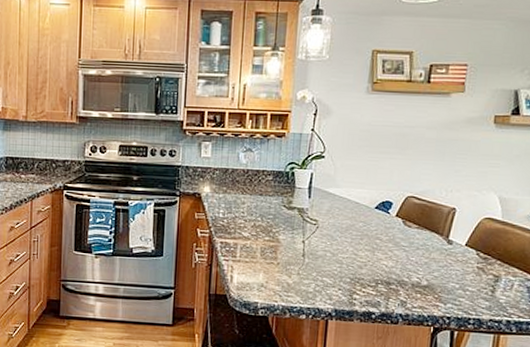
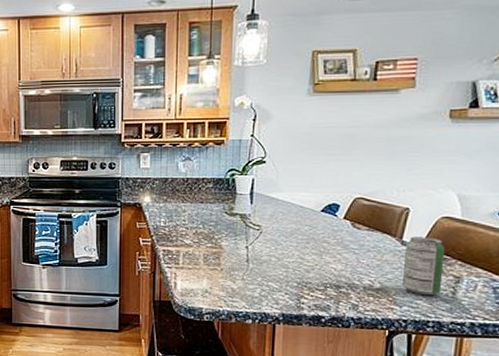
beverage can: none [447,236,487,294] -> present [402,237,446,296]

